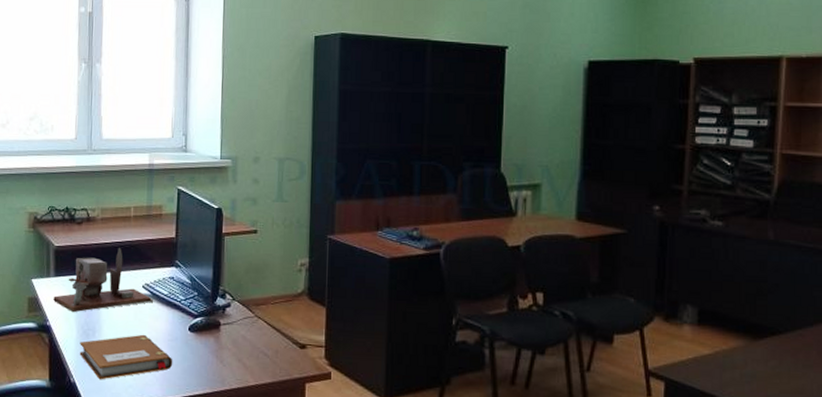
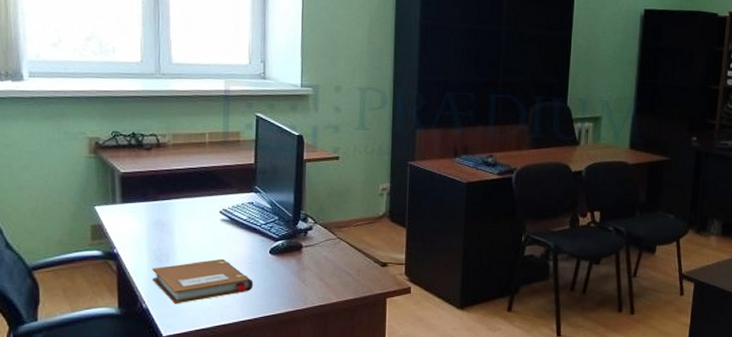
desk organizer: present [53,247,154,313] -> none [121,173,233,239]

